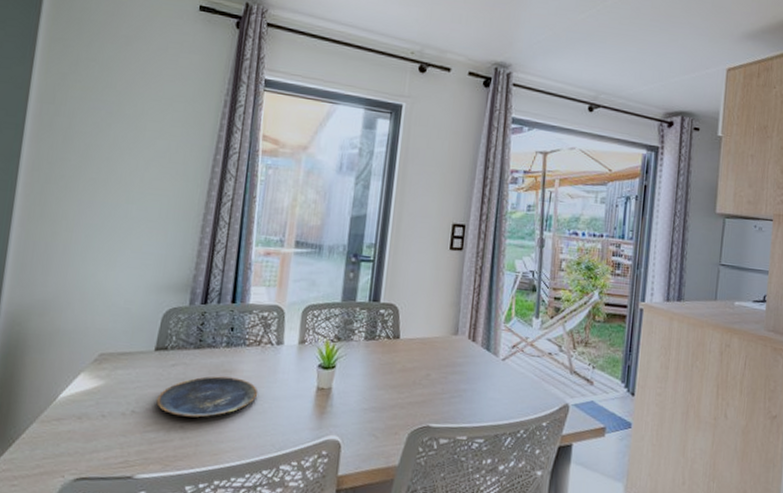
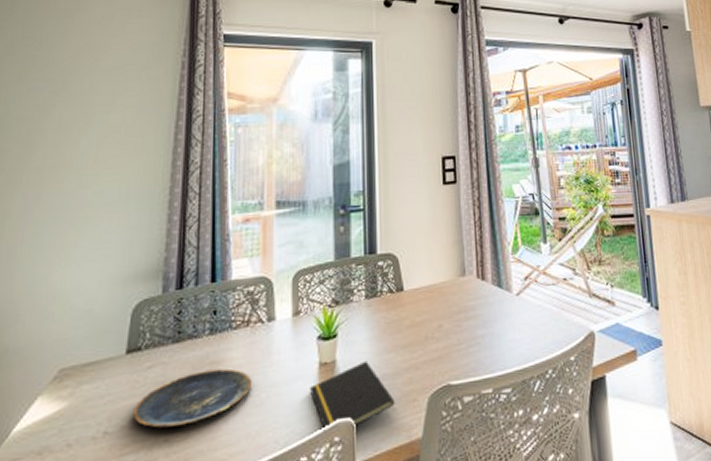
notepad: none [306,392,379,446] -> present [310,360,395,431]

